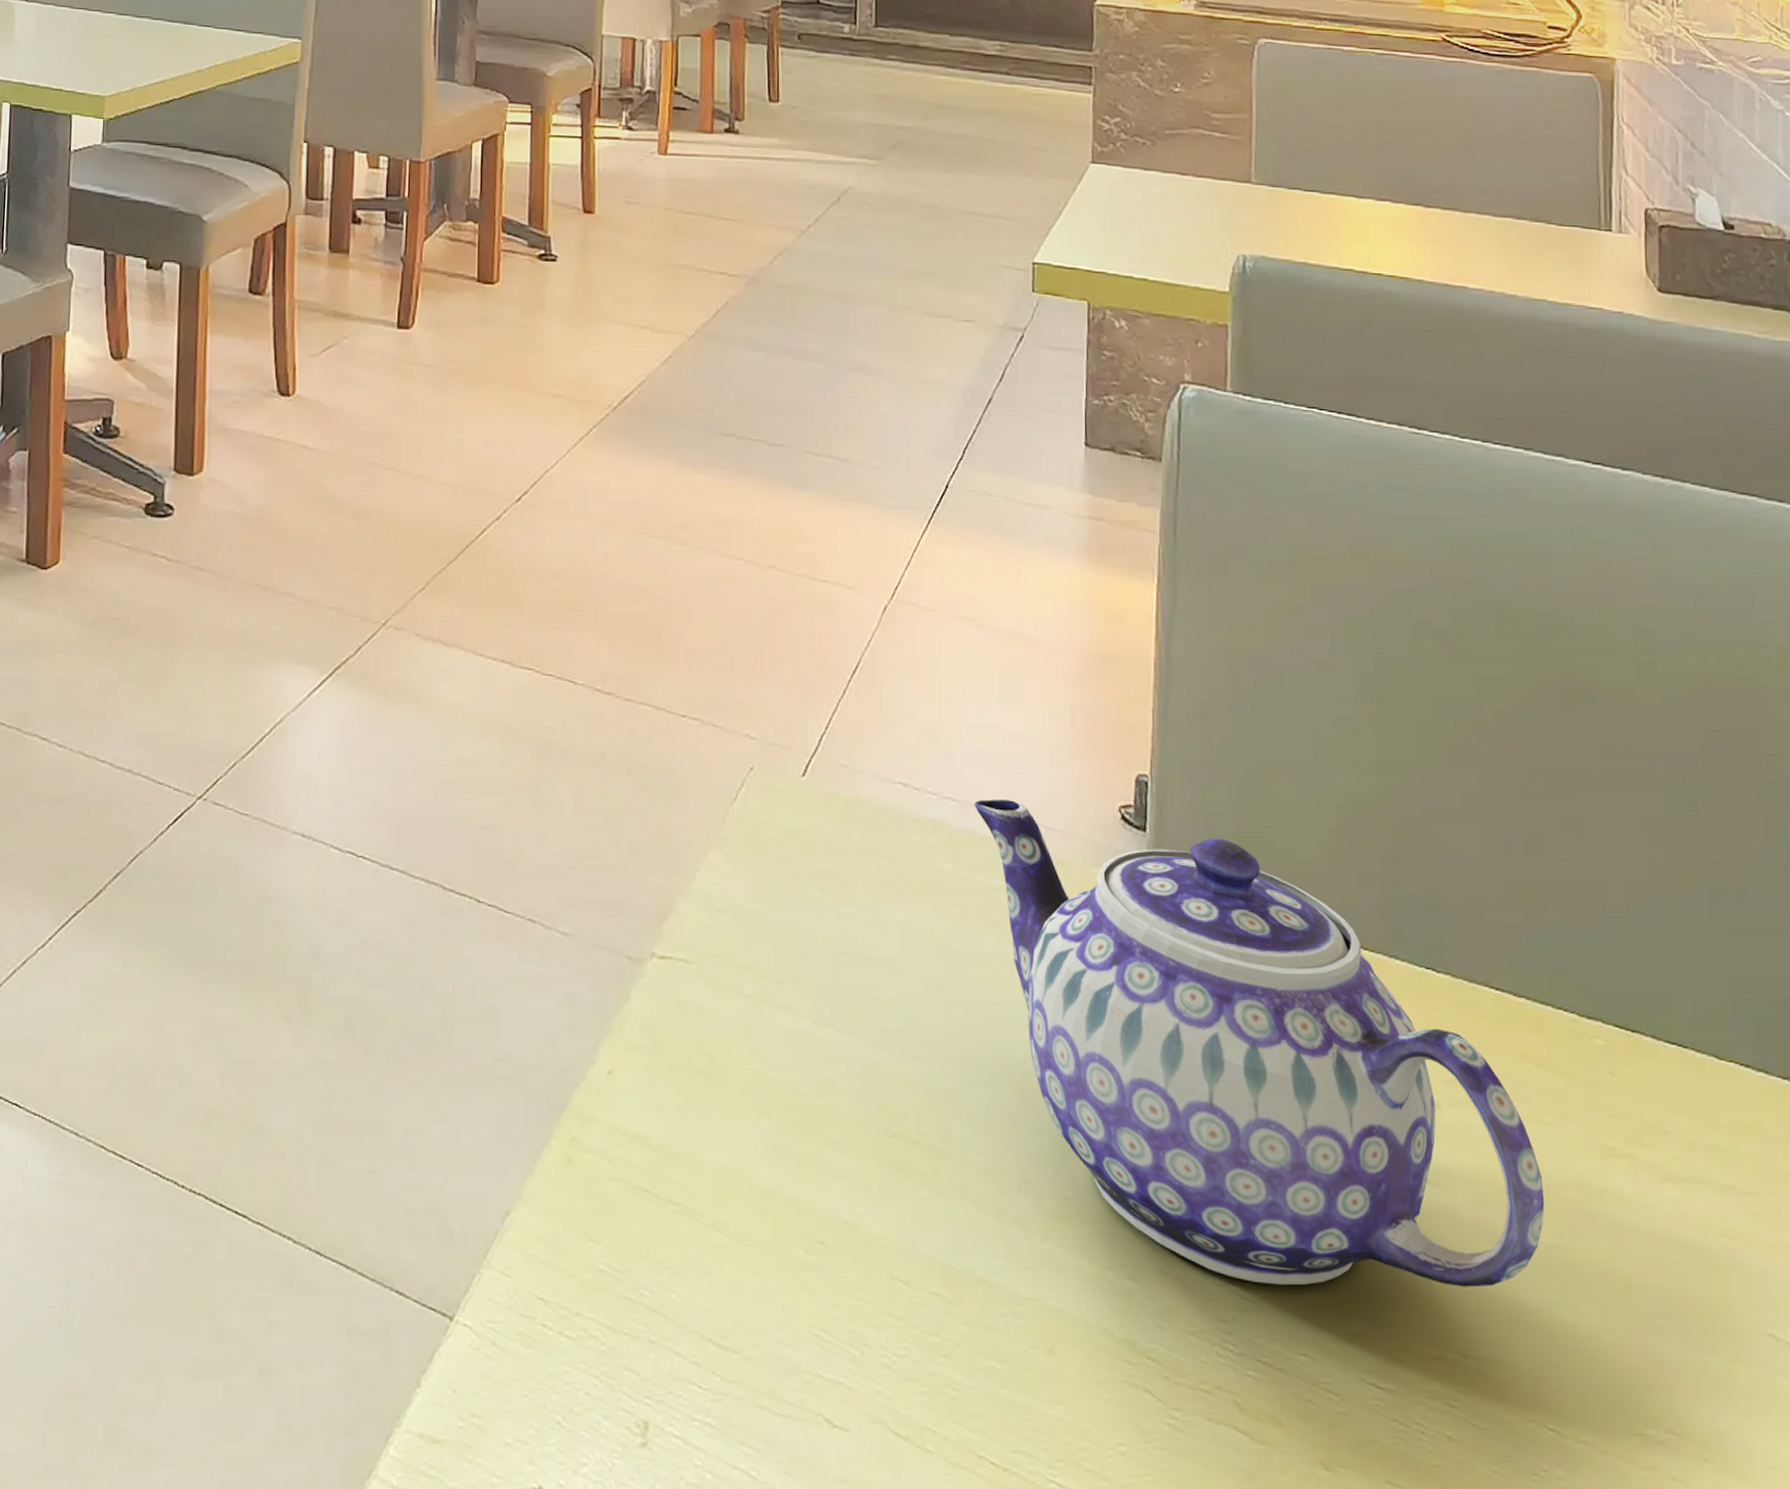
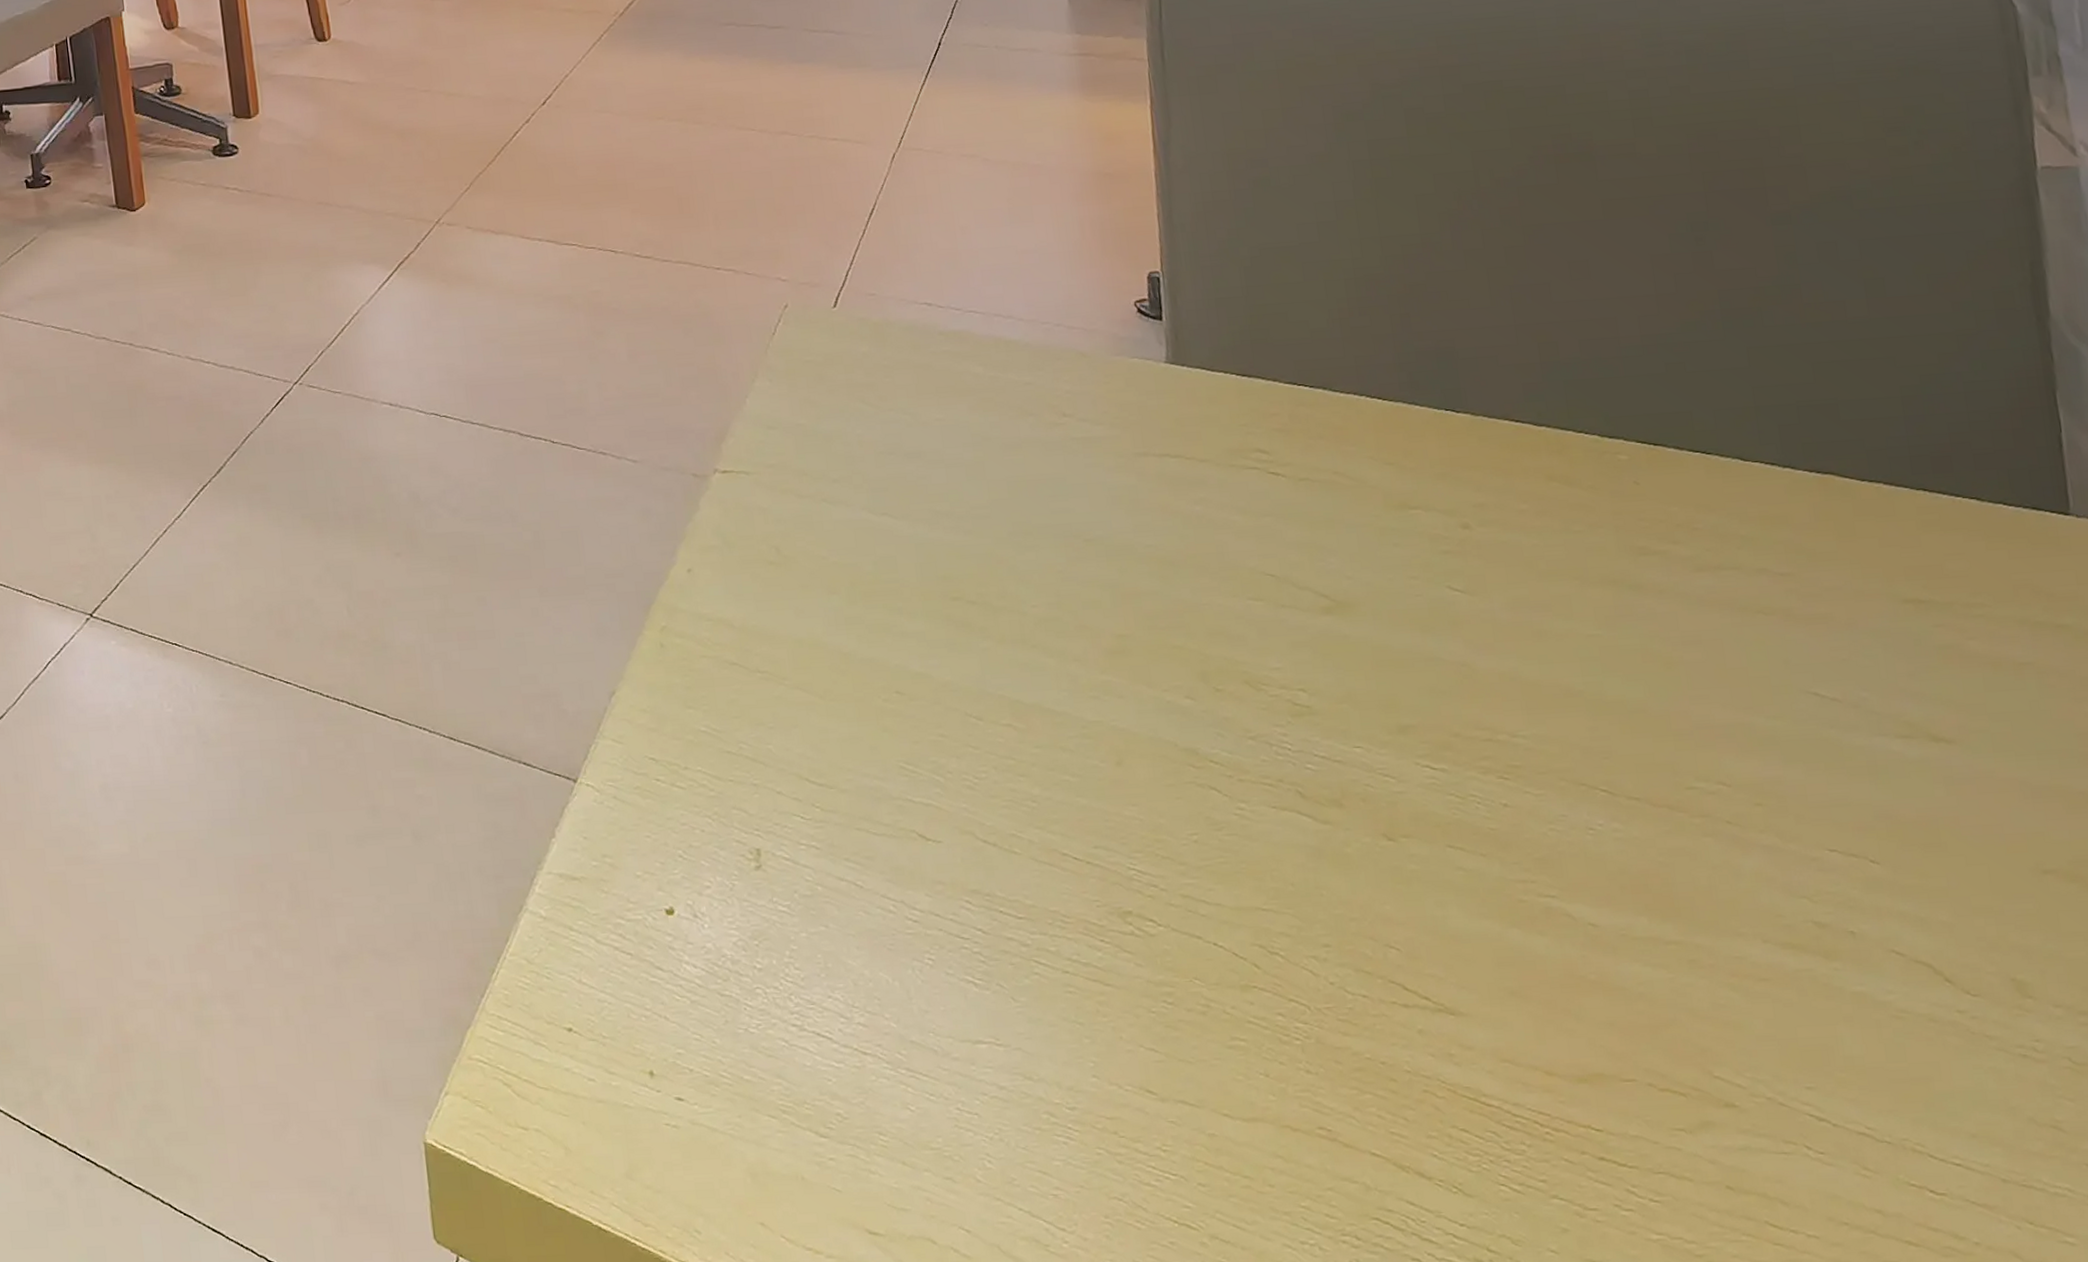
teapot: present [975,798,1545,1287] -> none [997,306,1581,692]

